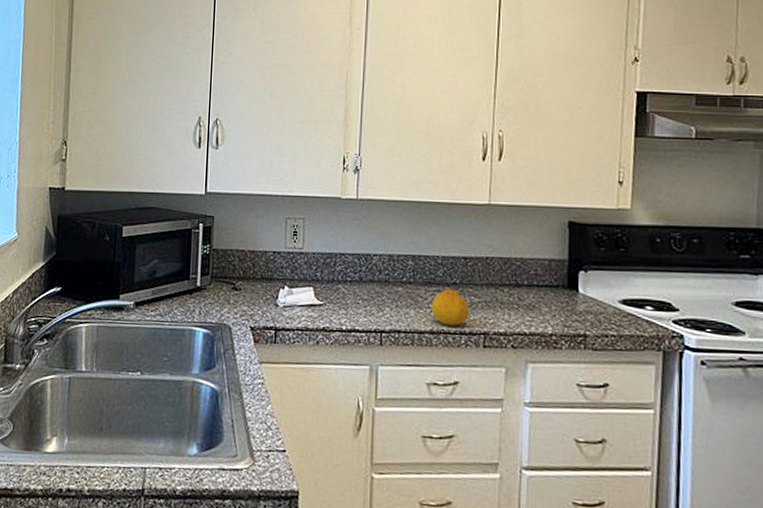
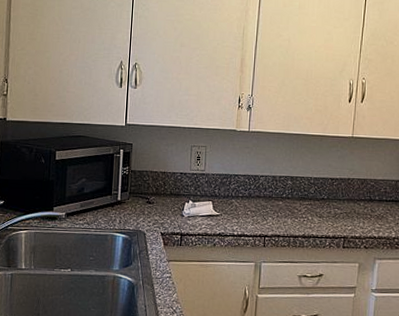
fruit: present [431,288,470,326] -> none [304,202,334,231]

